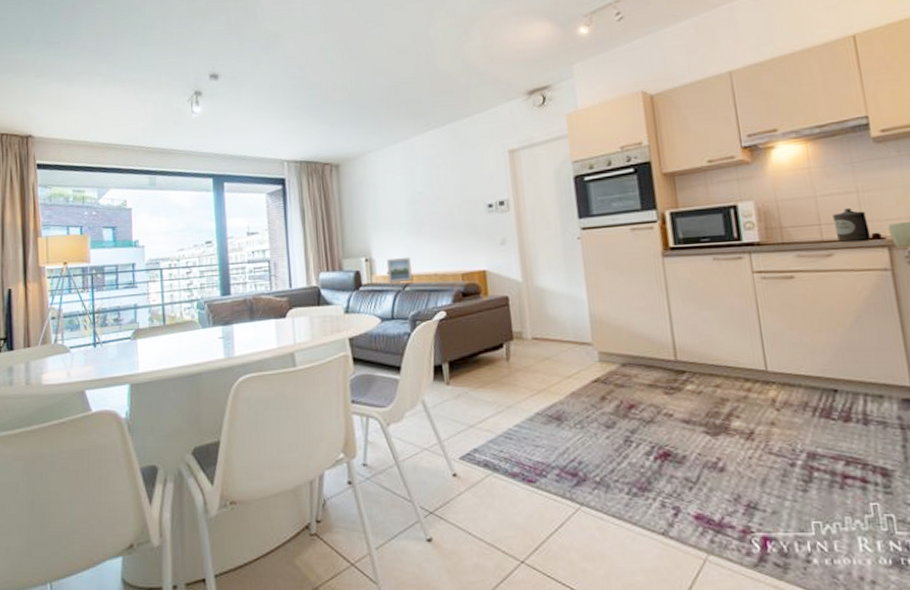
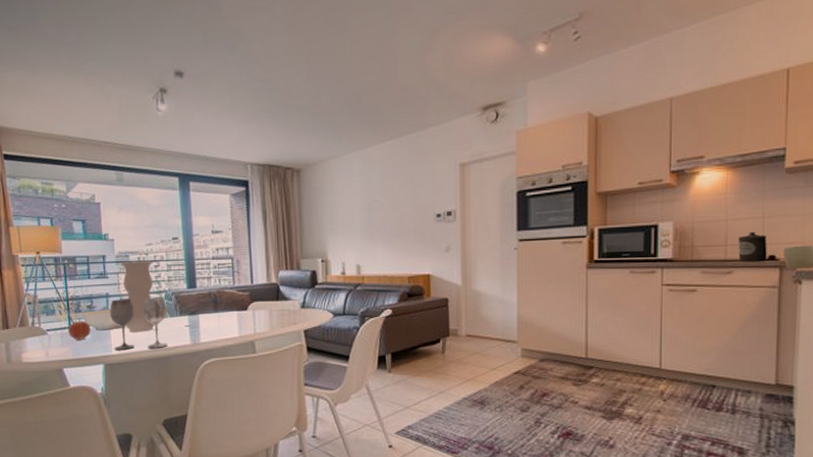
fruit: none [93,333,117,358] -> present [68,318,91,340]
bowl: none [108,322,149,346] -> present [82,310,121,331]
wineglass: none [138,306,200,369] -> present [110,297,168,351]
vase: none [149,267,186,347] -> present [119,260,155,332]
picture frame: present [386,257,412,283] -> none [341,259,363,283]

